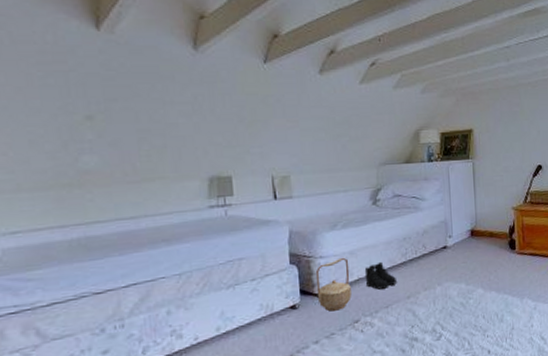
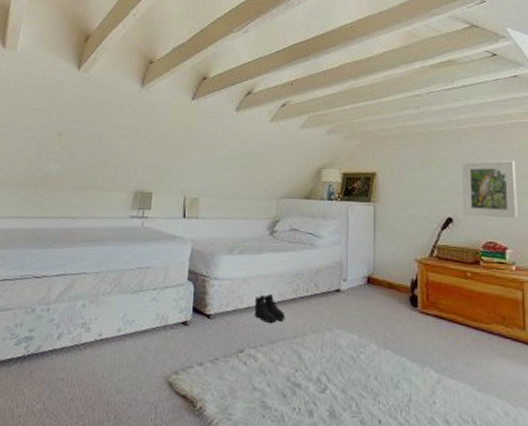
basket: present [315,257,352,312] -> none [207,282,241,336]

